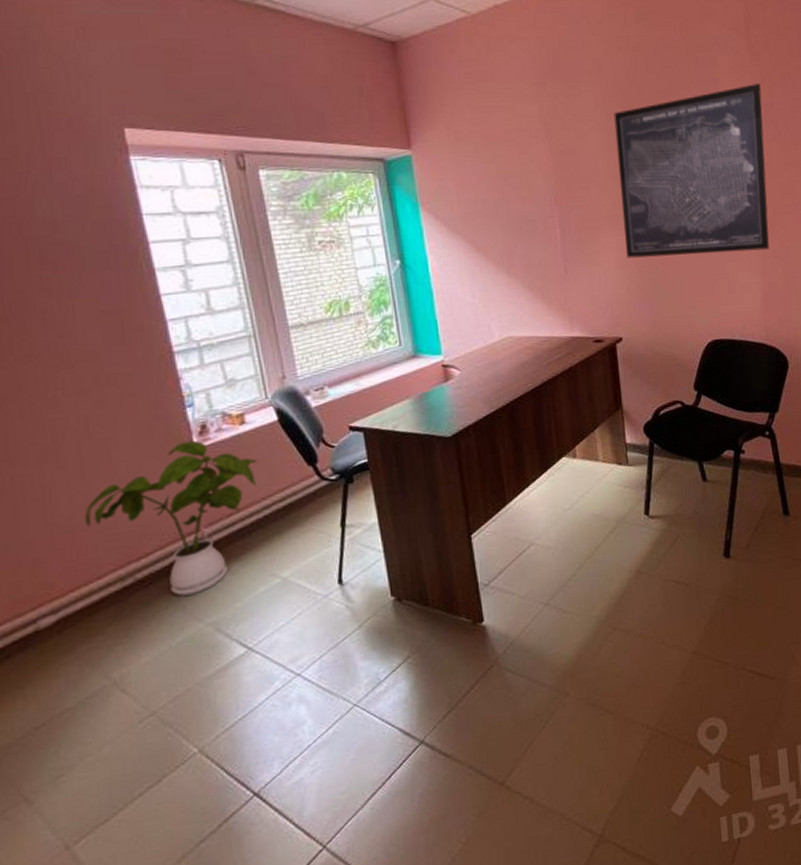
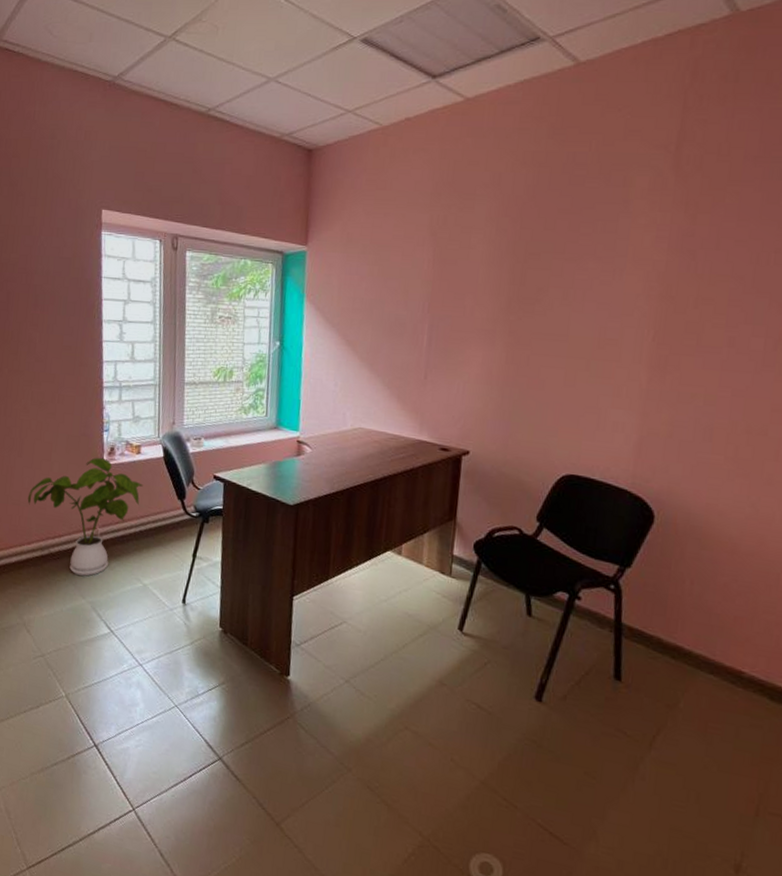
wall art: present [613,84,769,258] -> none [490,208,683,391]

